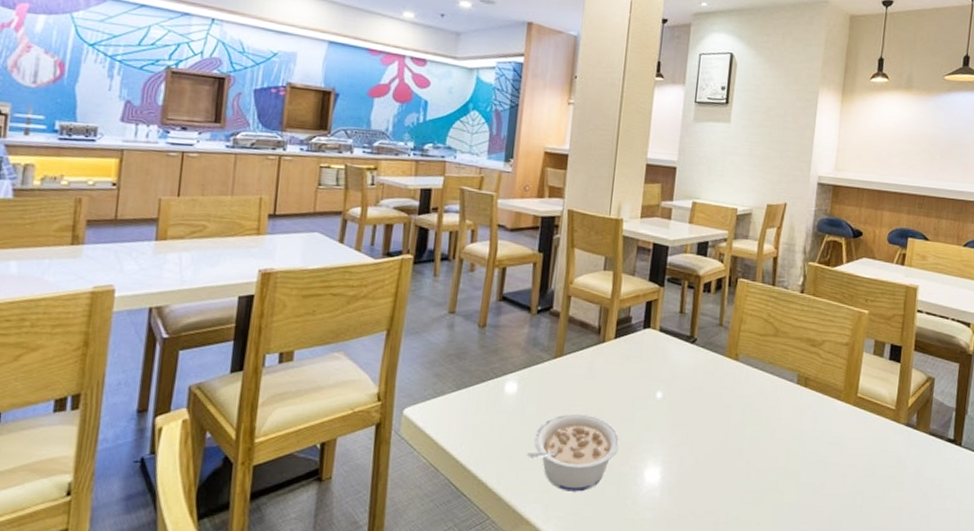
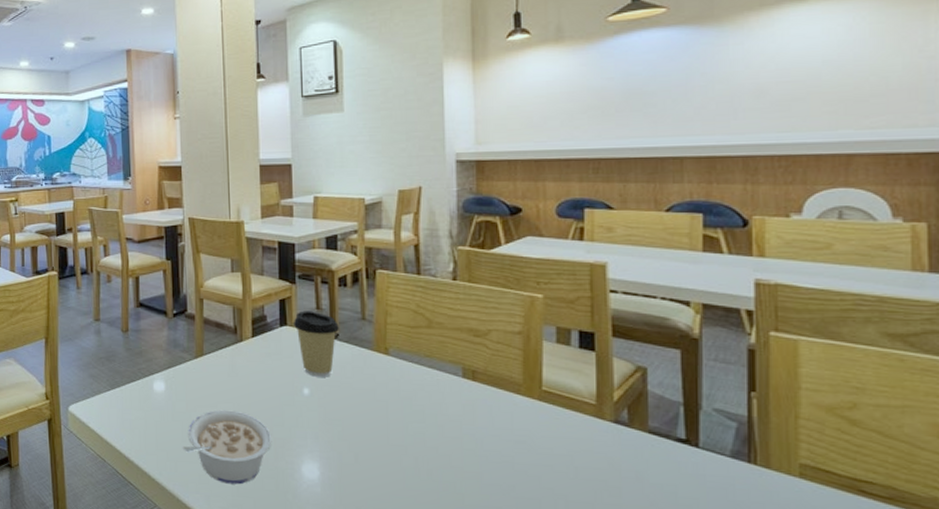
coffee cup: none [655,314,699,381] -> present [293,311,340,377]

